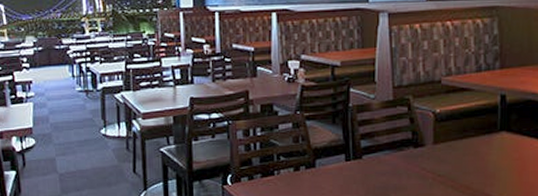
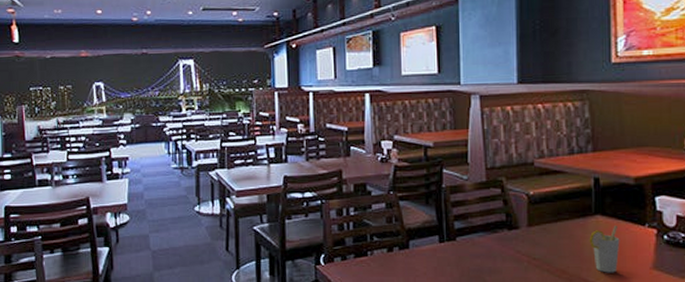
cup: none [493,141,524,188] -> present [589,225,620,273]

